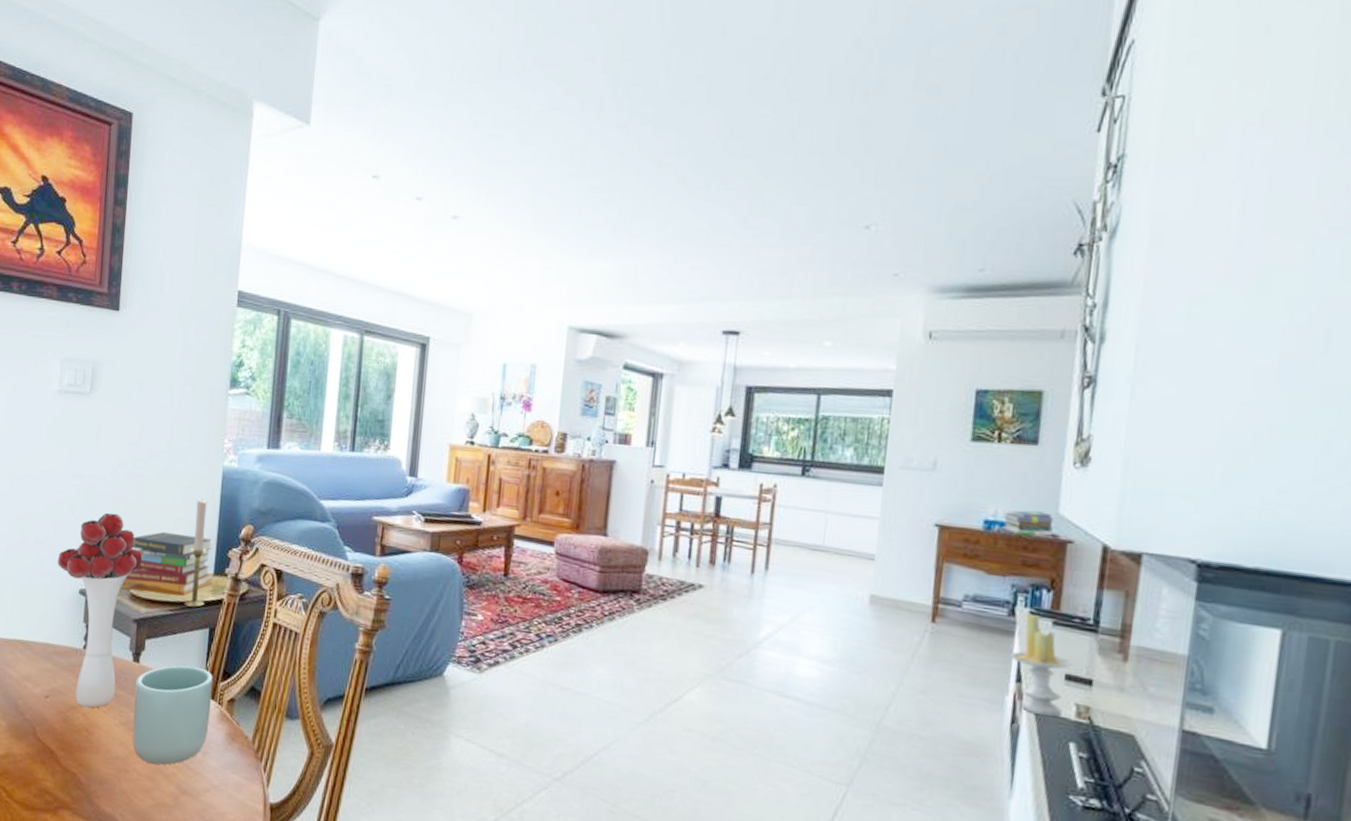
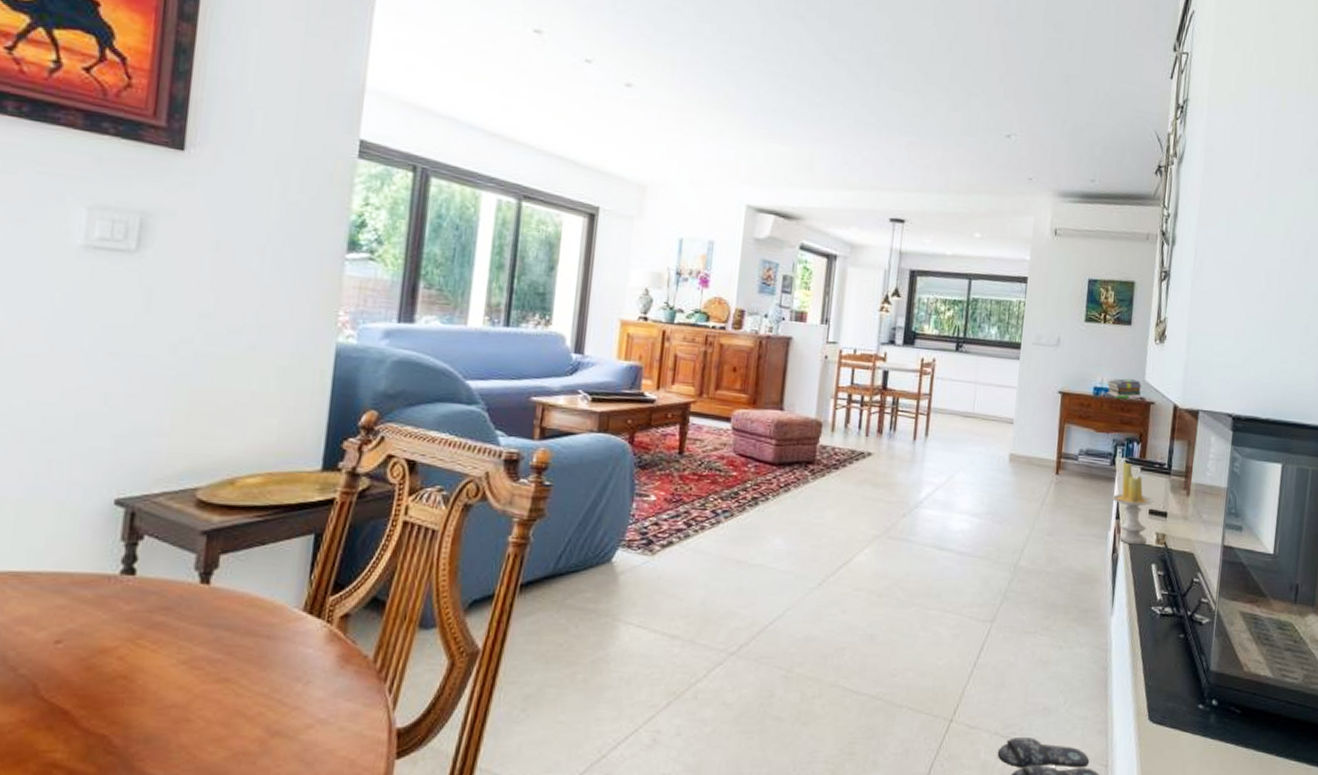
flower bouquet: present [57,512,143,708] -> none [77,400,217,649]
books: present [121,531,213,596] -> none [182,421,321,499]
mug: present [132,665,213,765] -> none [197,581,320,706]
candlestick: present [184,498,207,607] -> none [278,380,314,510]

